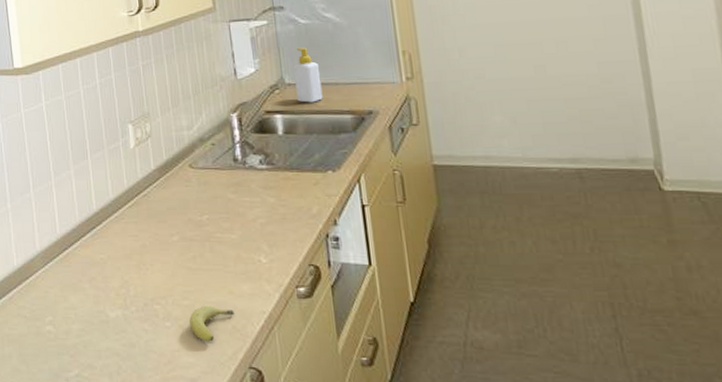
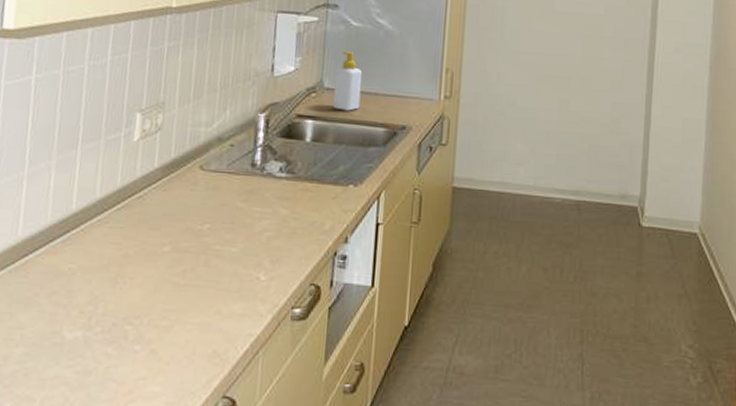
fruit: present [189,305,234,342] -> none [163,327,218,368]

